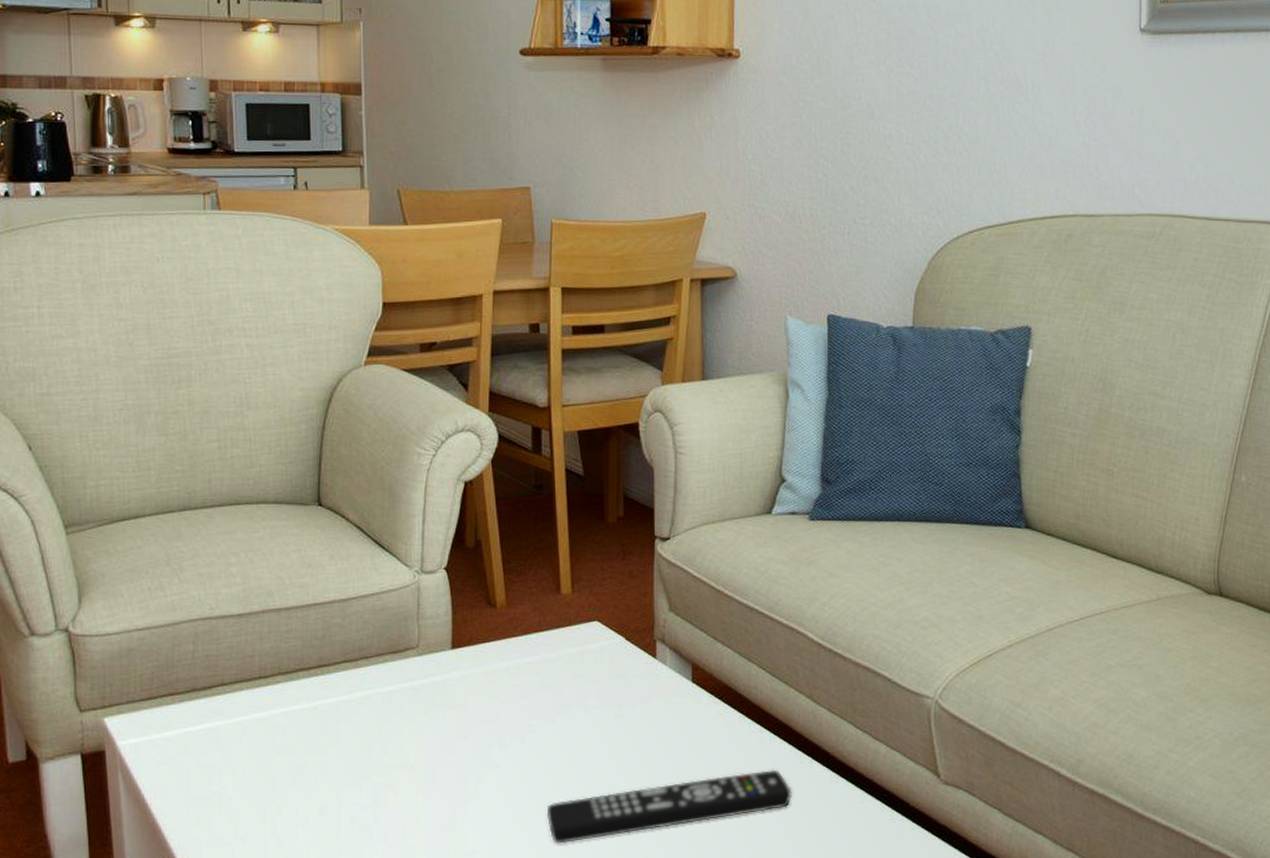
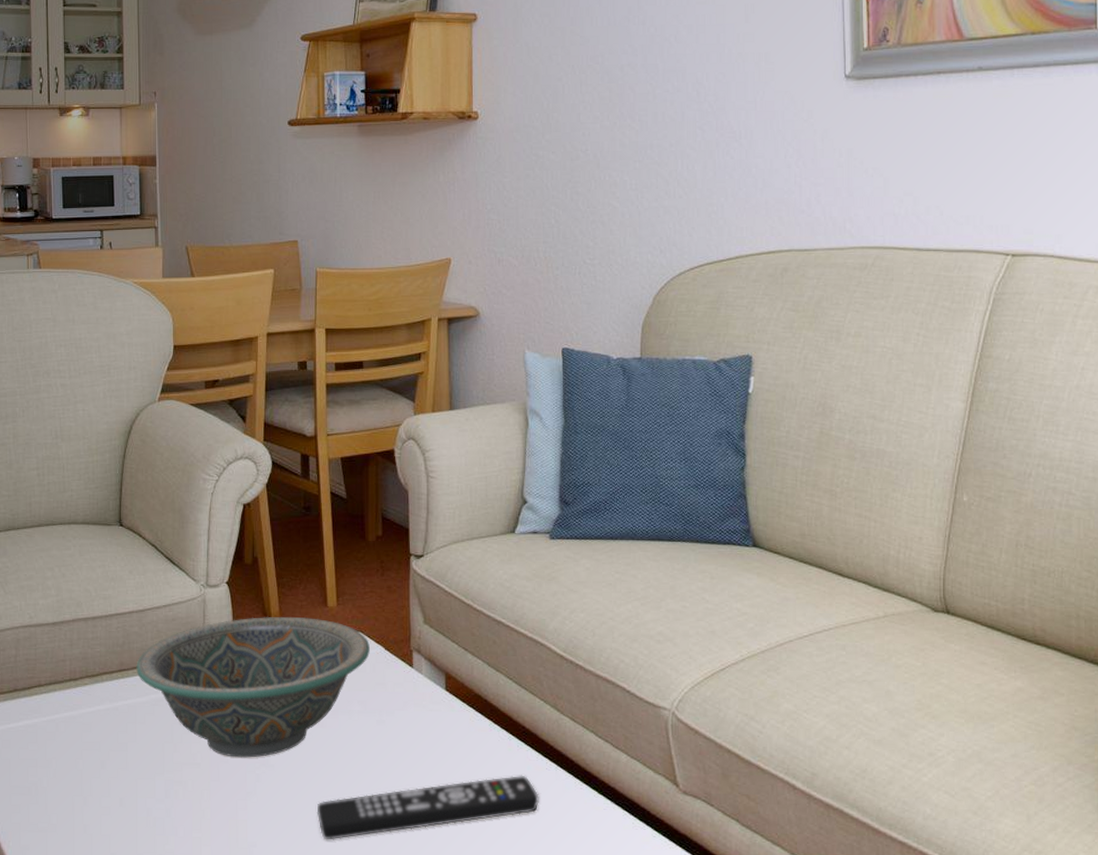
decorative bowl: none [338,605,608,759] -> present [136,616,370,758]

